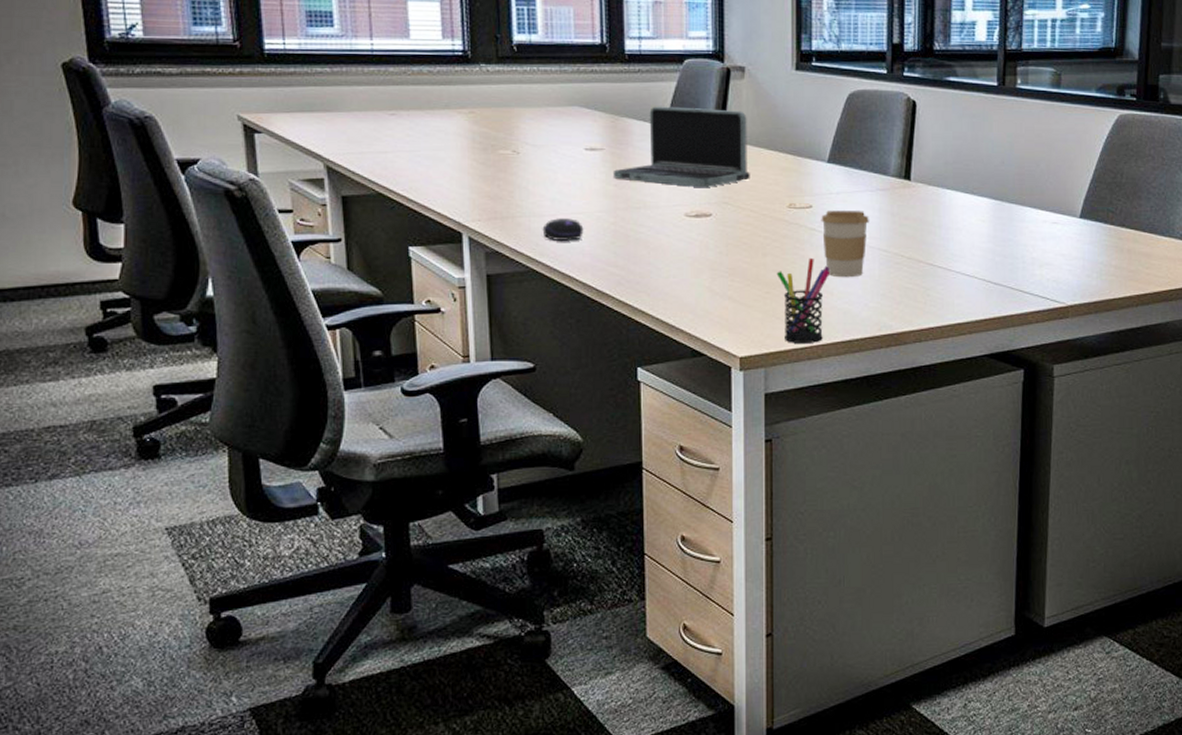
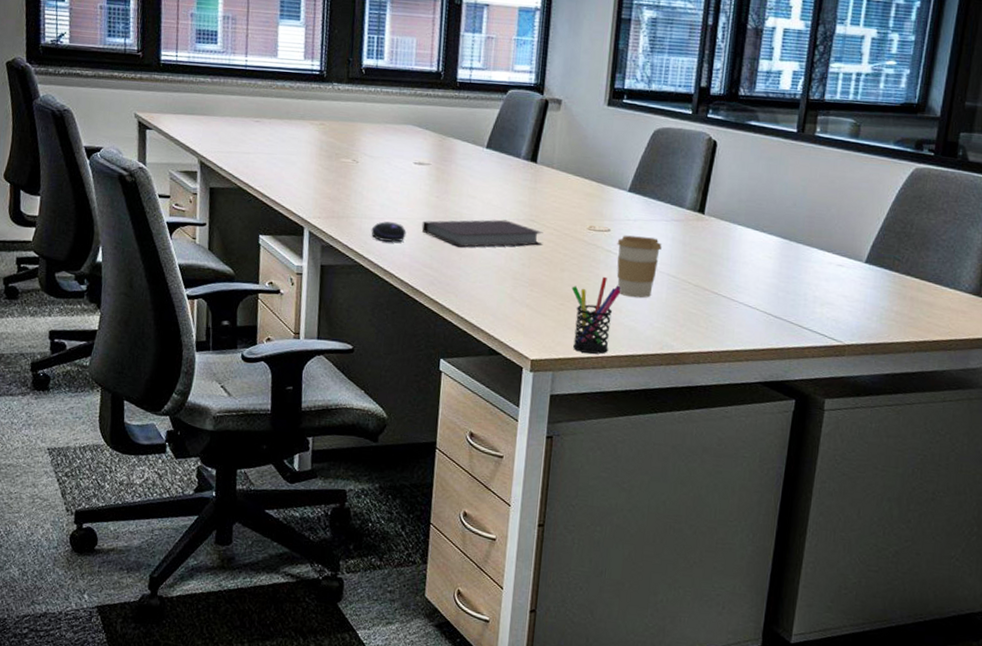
notebook: none [601,205,739,240] -> present [421,219,543,247]
laptop: present [612,106,750,187] -> none [435,129,559,205]

